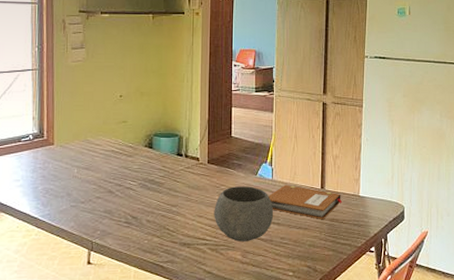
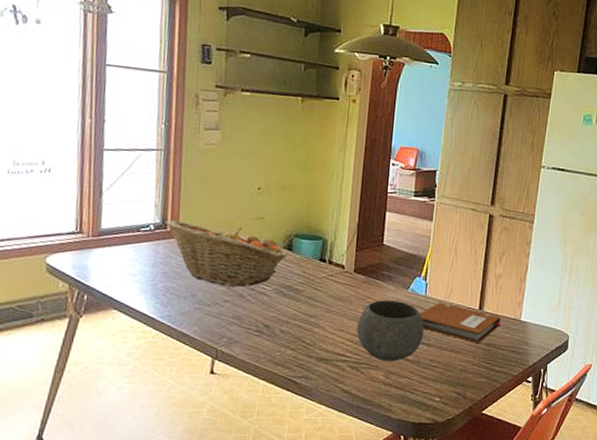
fruit basket: none [42,129,148,184] -> present [165,219,287,287]

